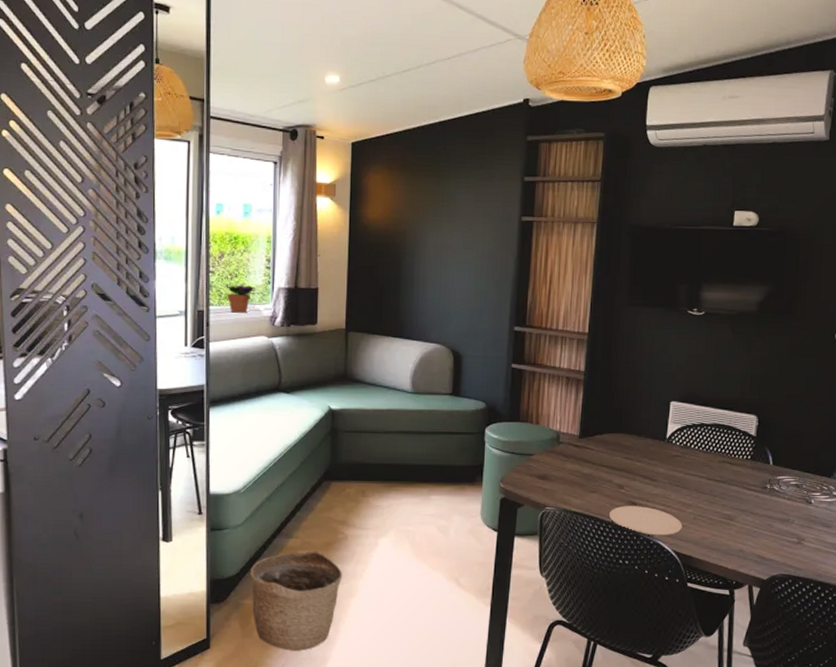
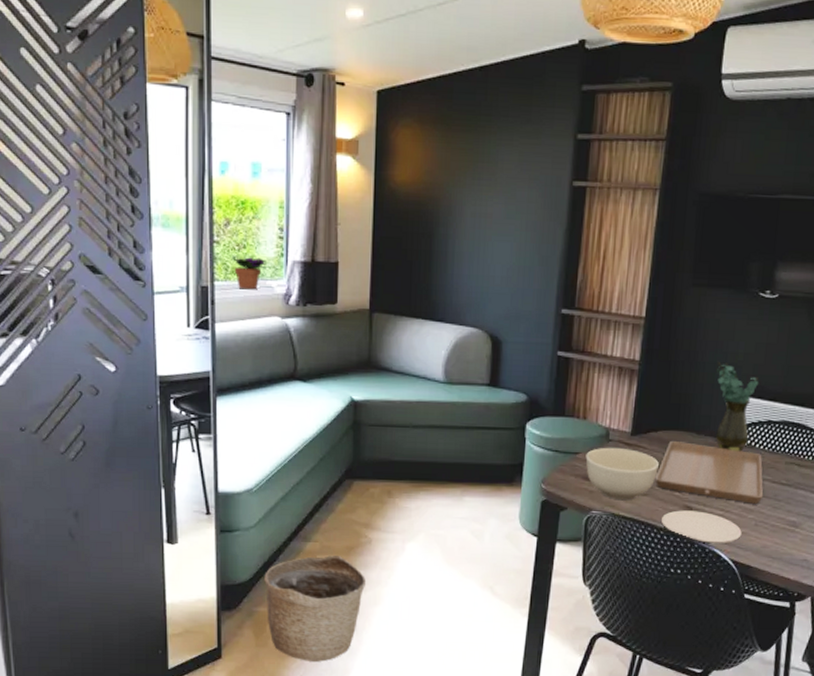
bowl: none [539,449,605,498] -> present [585,447,659,501]
tray: none [602,442,700,499] -> present [655,440,764,504]
vase: none [653,371,692,452] -> present [716,361,759,452]

